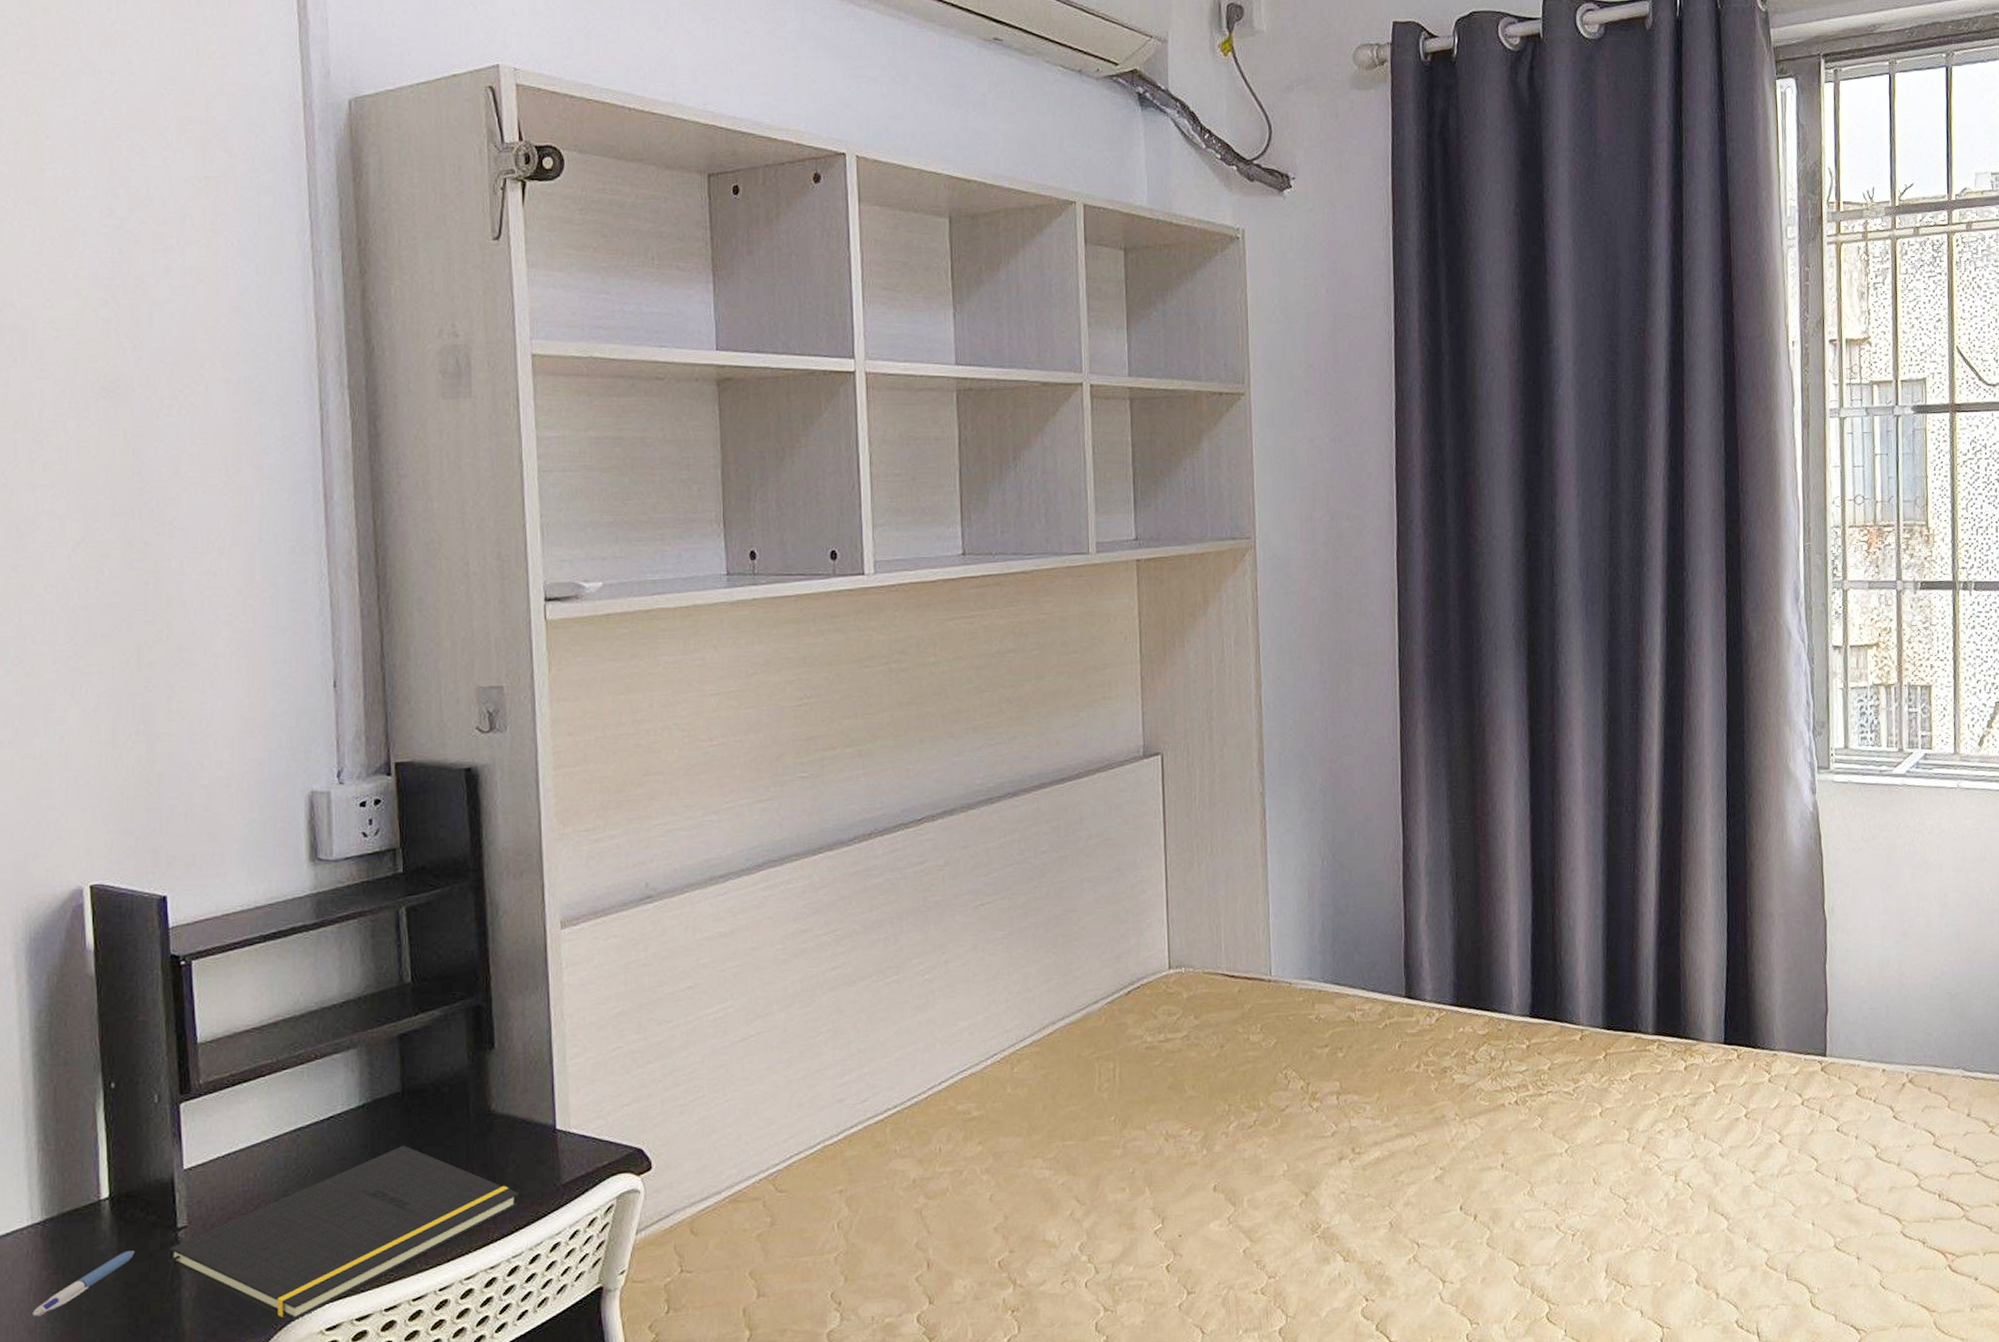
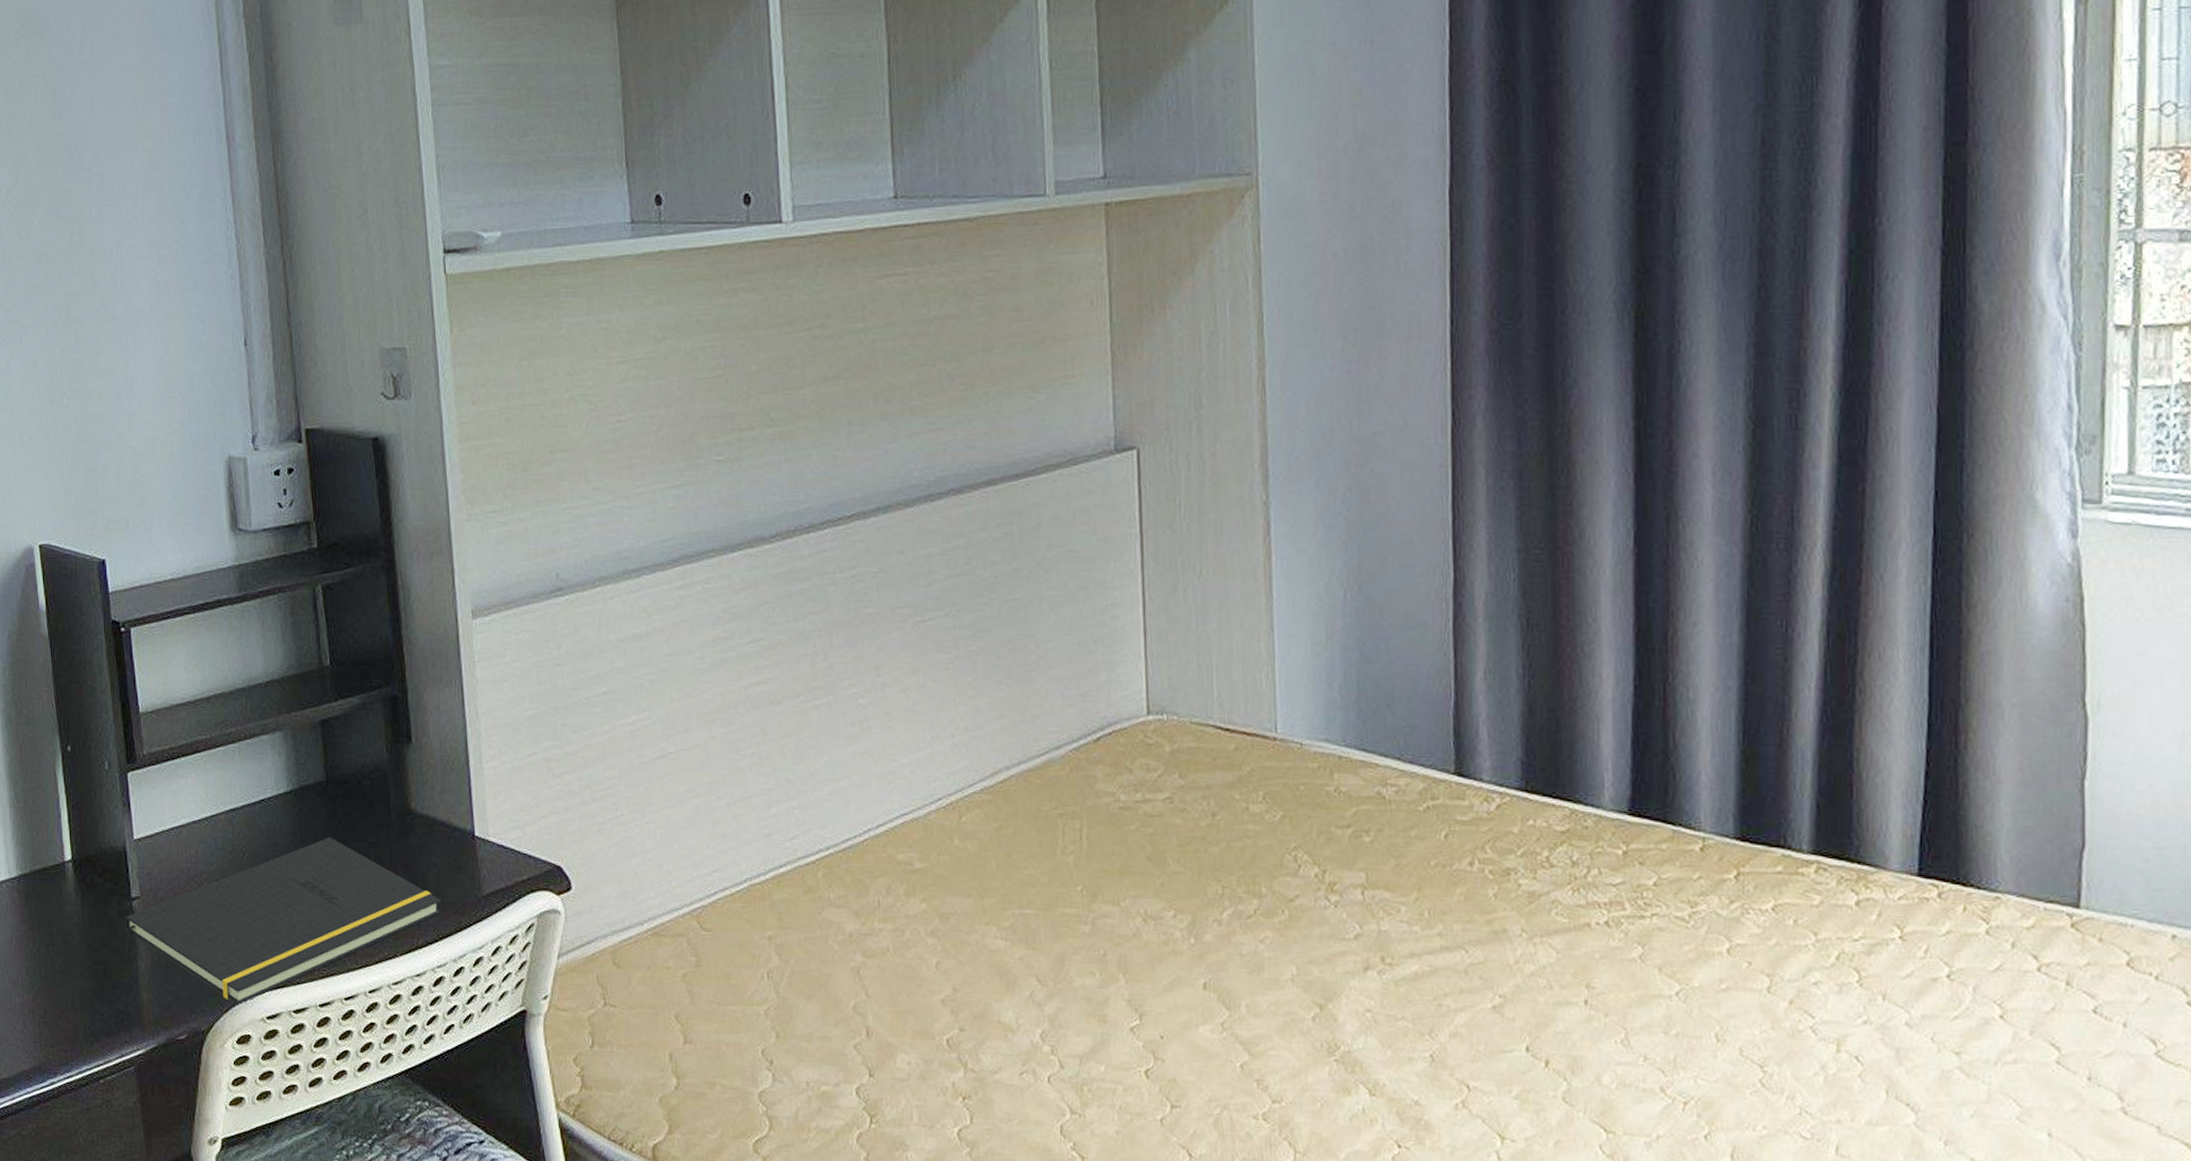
pen: present [33,1250,135,1317] -> none [14,915,97,970]

